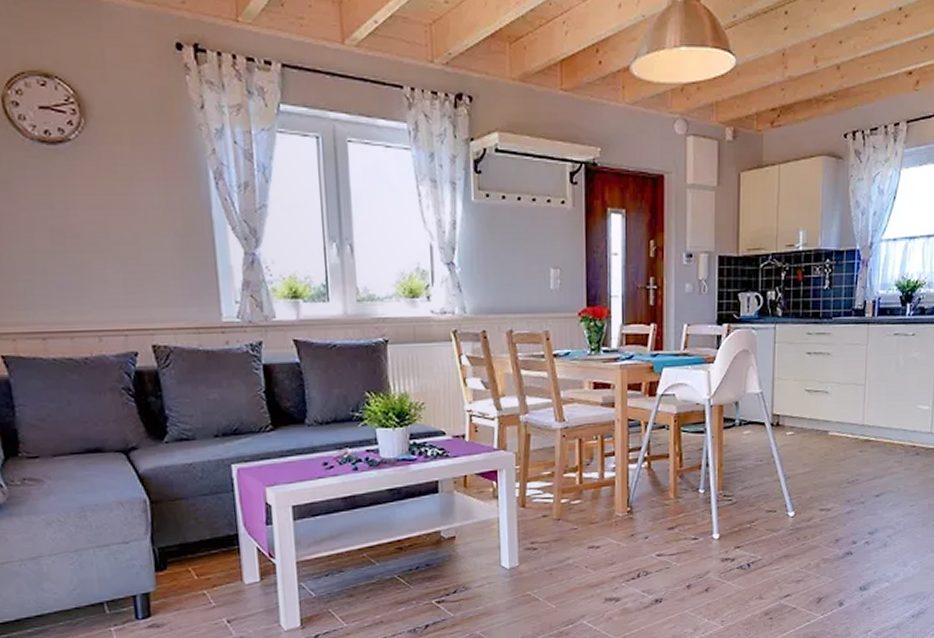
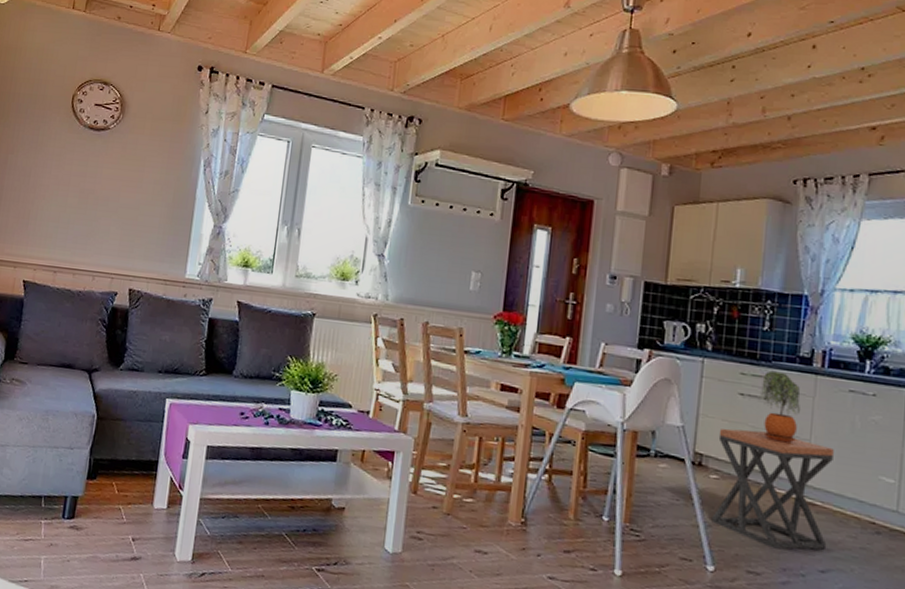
stool: none [790,384,883,485] -> present [711,428,834,550]
potted plant: none [823,326,856,391] -> present [759,370,800,444]

